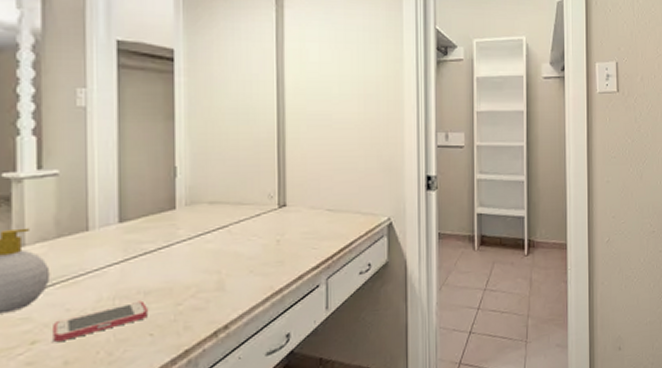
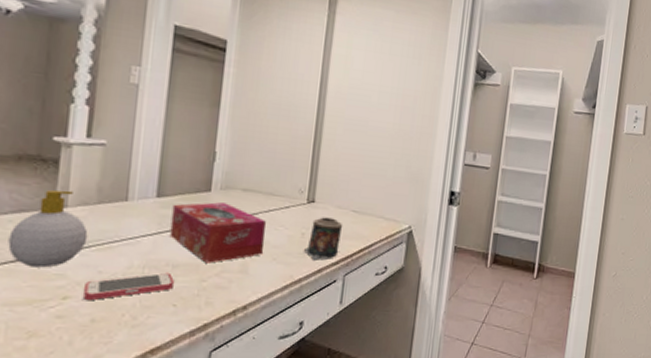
tissue box: none [137,219,238,285] -> present [169,202,266,263]
candle: none [280,220,319,267] -> present [303,217,343,260]

